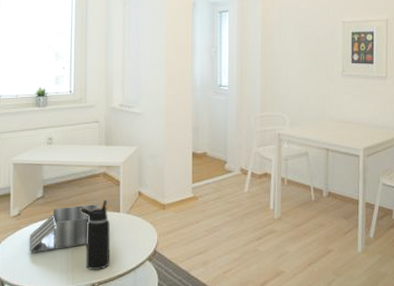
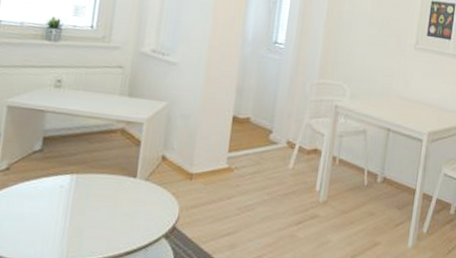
desk organizer: present [29,204,99,253] -> none [16,165,112,217]
water bottle: present [80,200,111,270] -> none [86,161,123,244]

